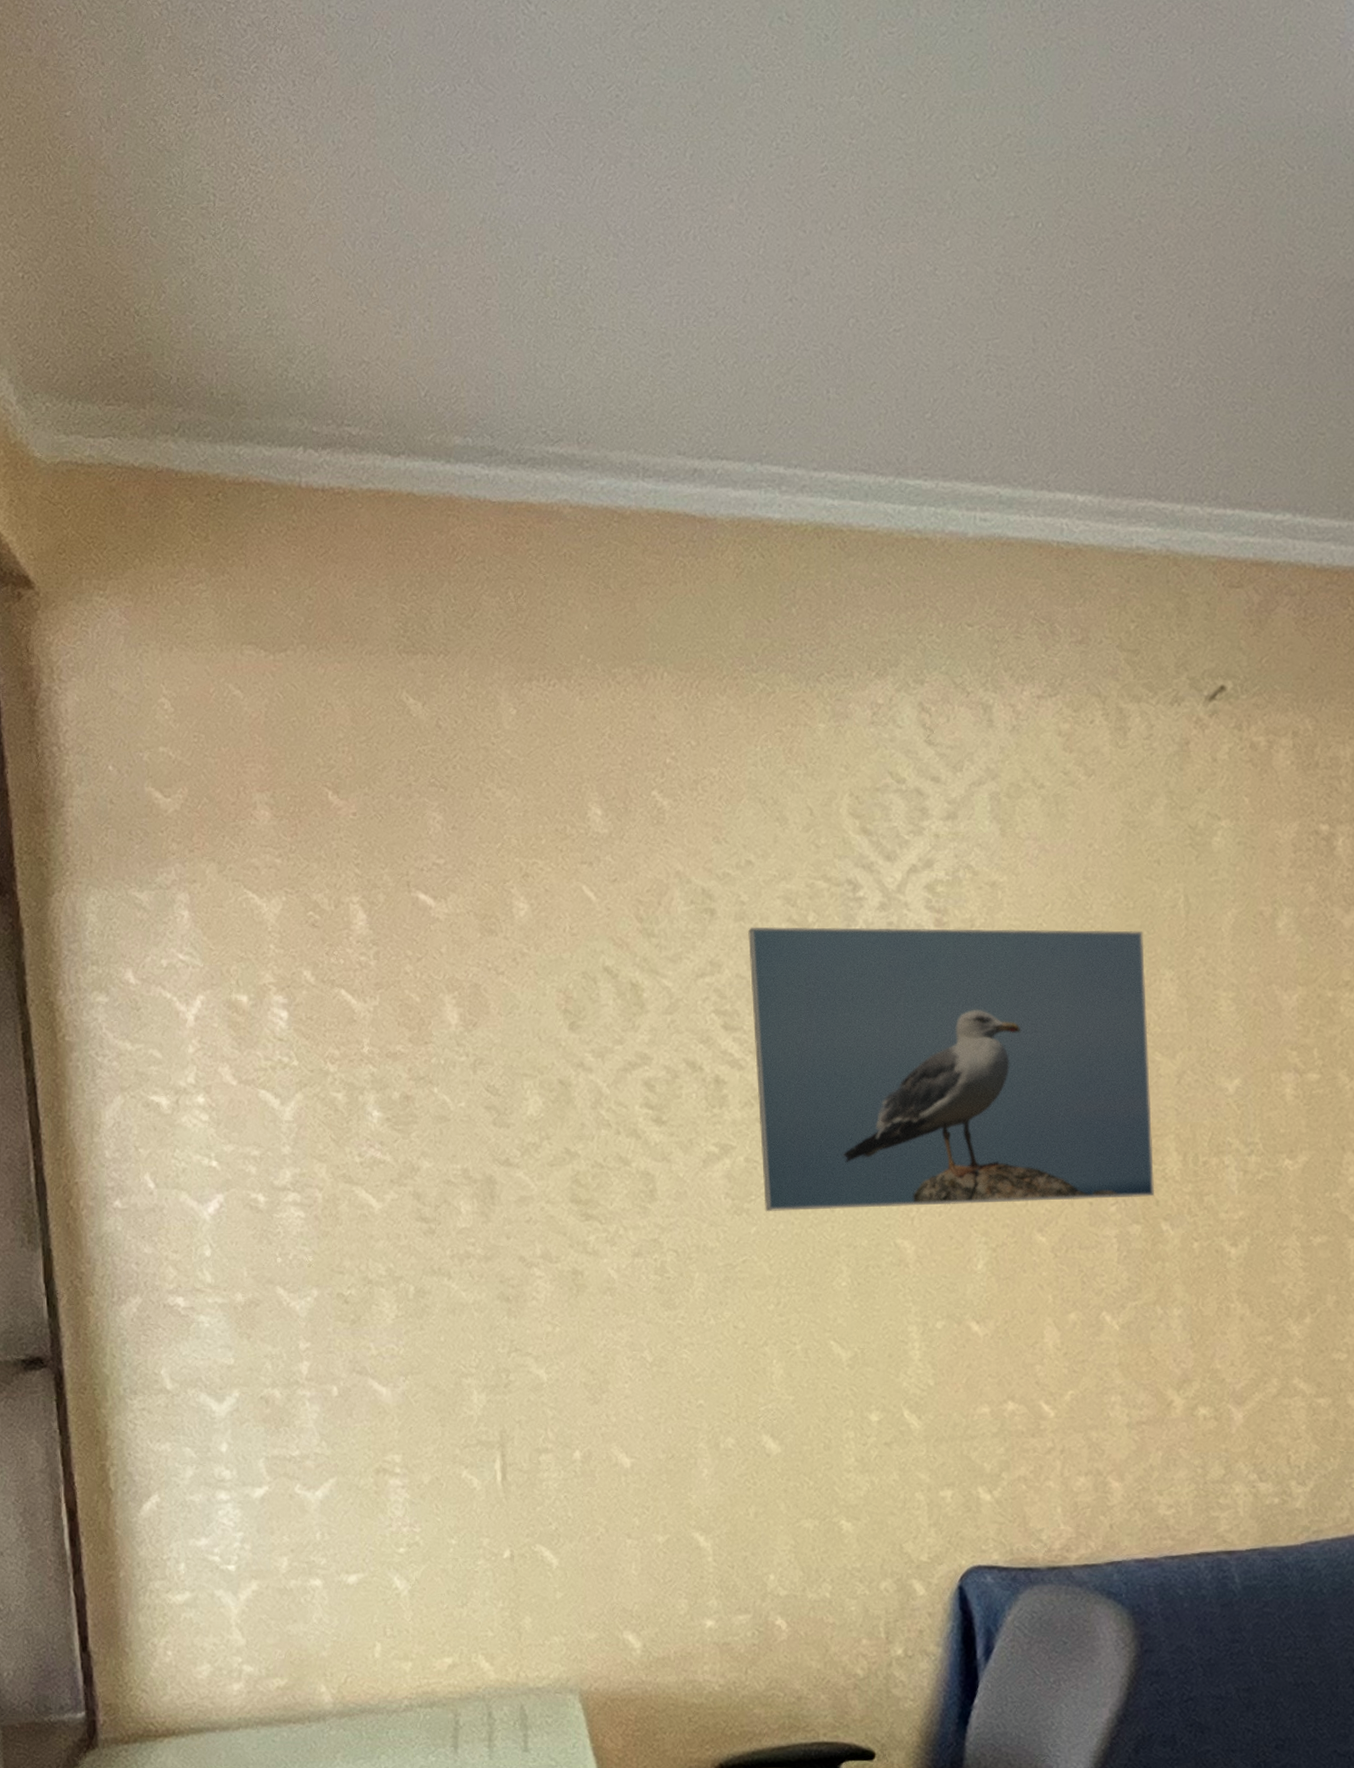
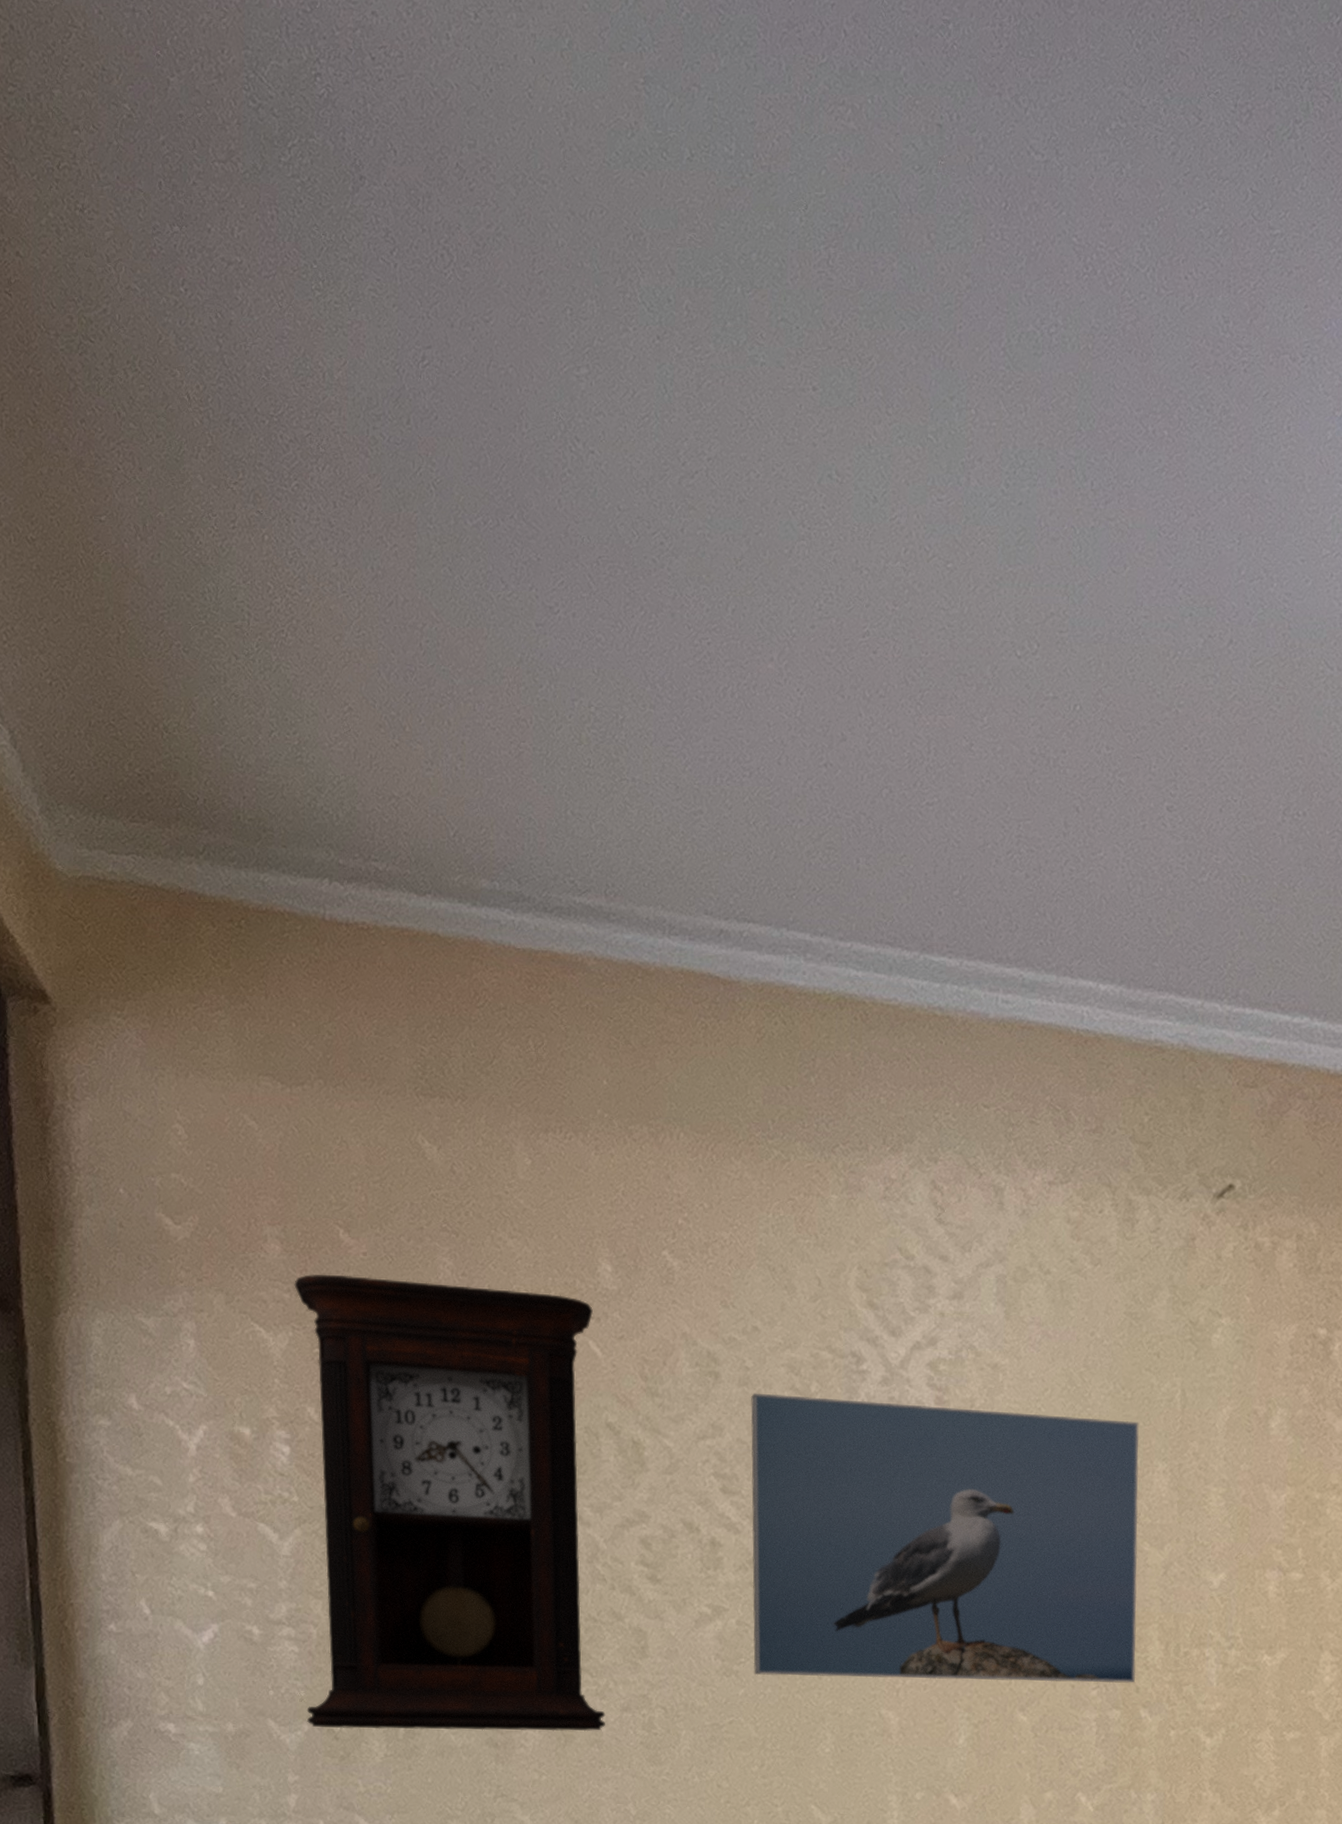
pendulum clock: none [285,836,617,1293] -> present [294,1274,606,1732]

